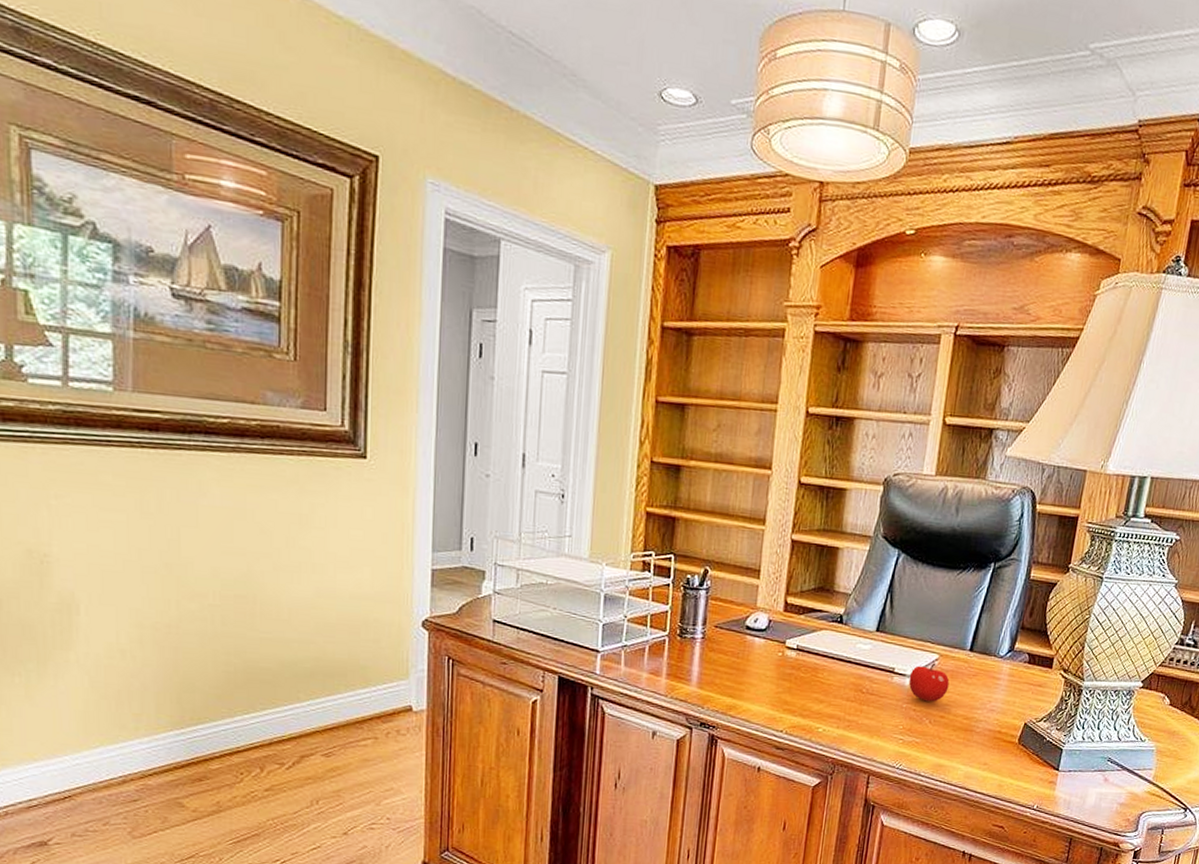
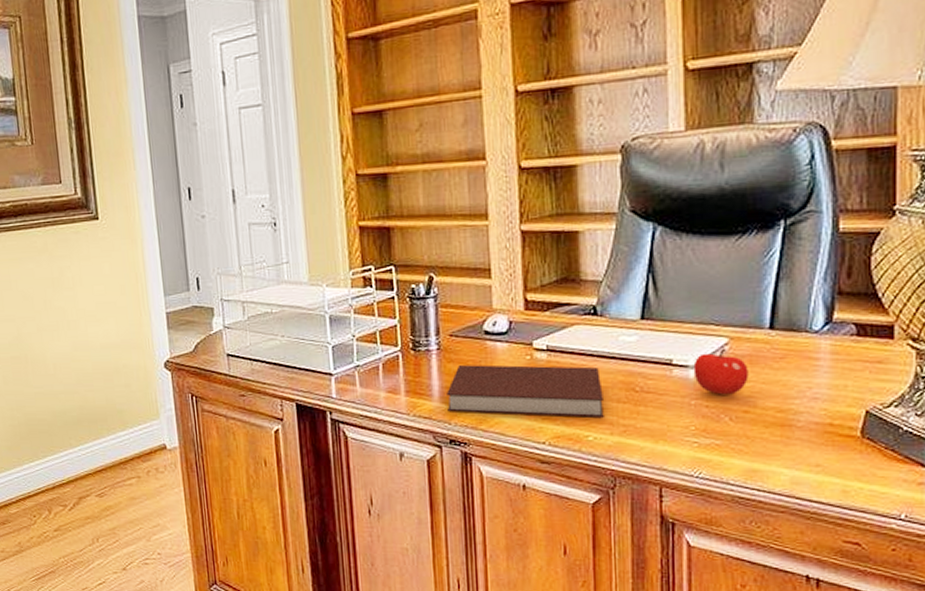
notebook: none [703,655,837,712] -> present [447,364,604,418]

